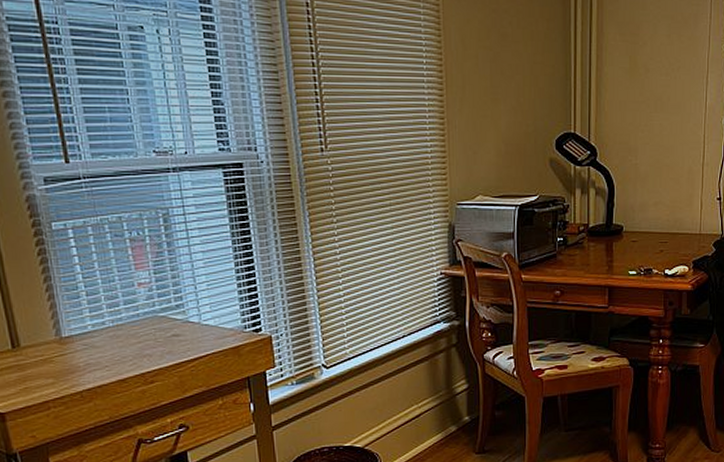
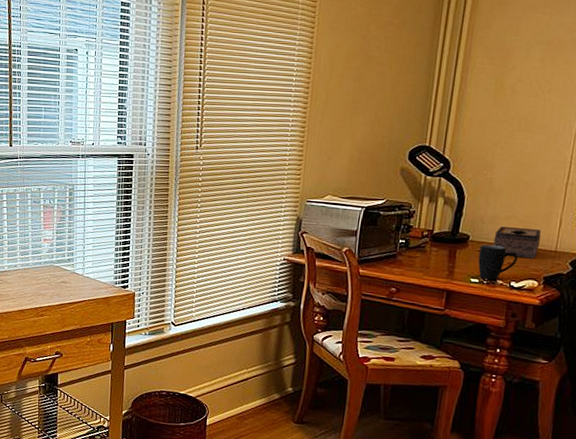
mug: none [634,234,669,270] -> present [478,244,519,280]
tissue box: none [645,214,687,244] -> present [493,226,542,259]

